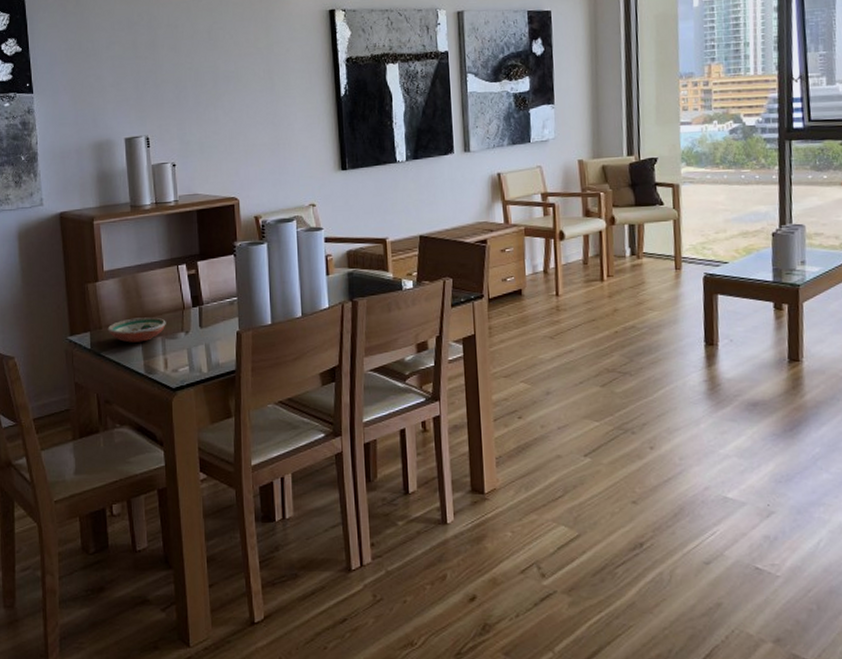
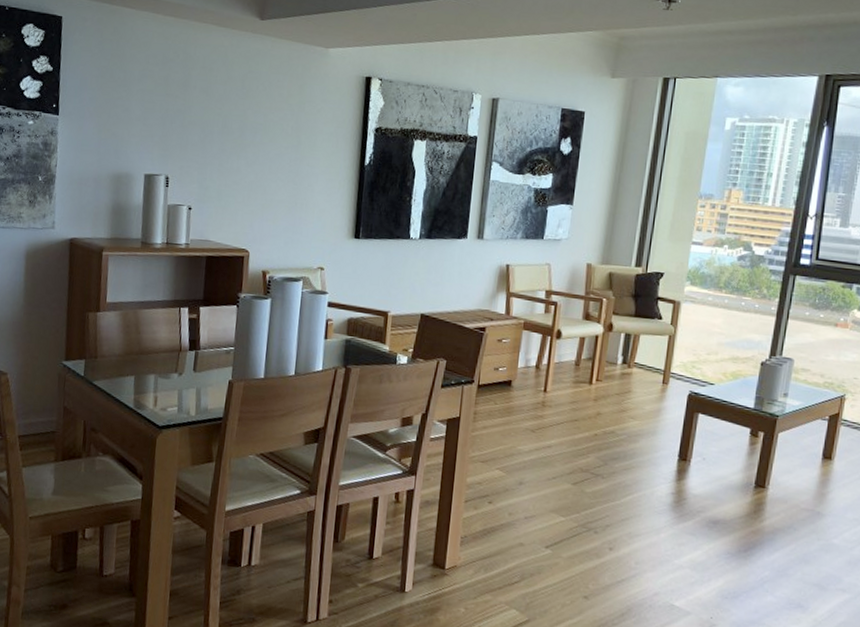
decorative bowl: present [107,317,166,343] -> none [102,352,161,377]

